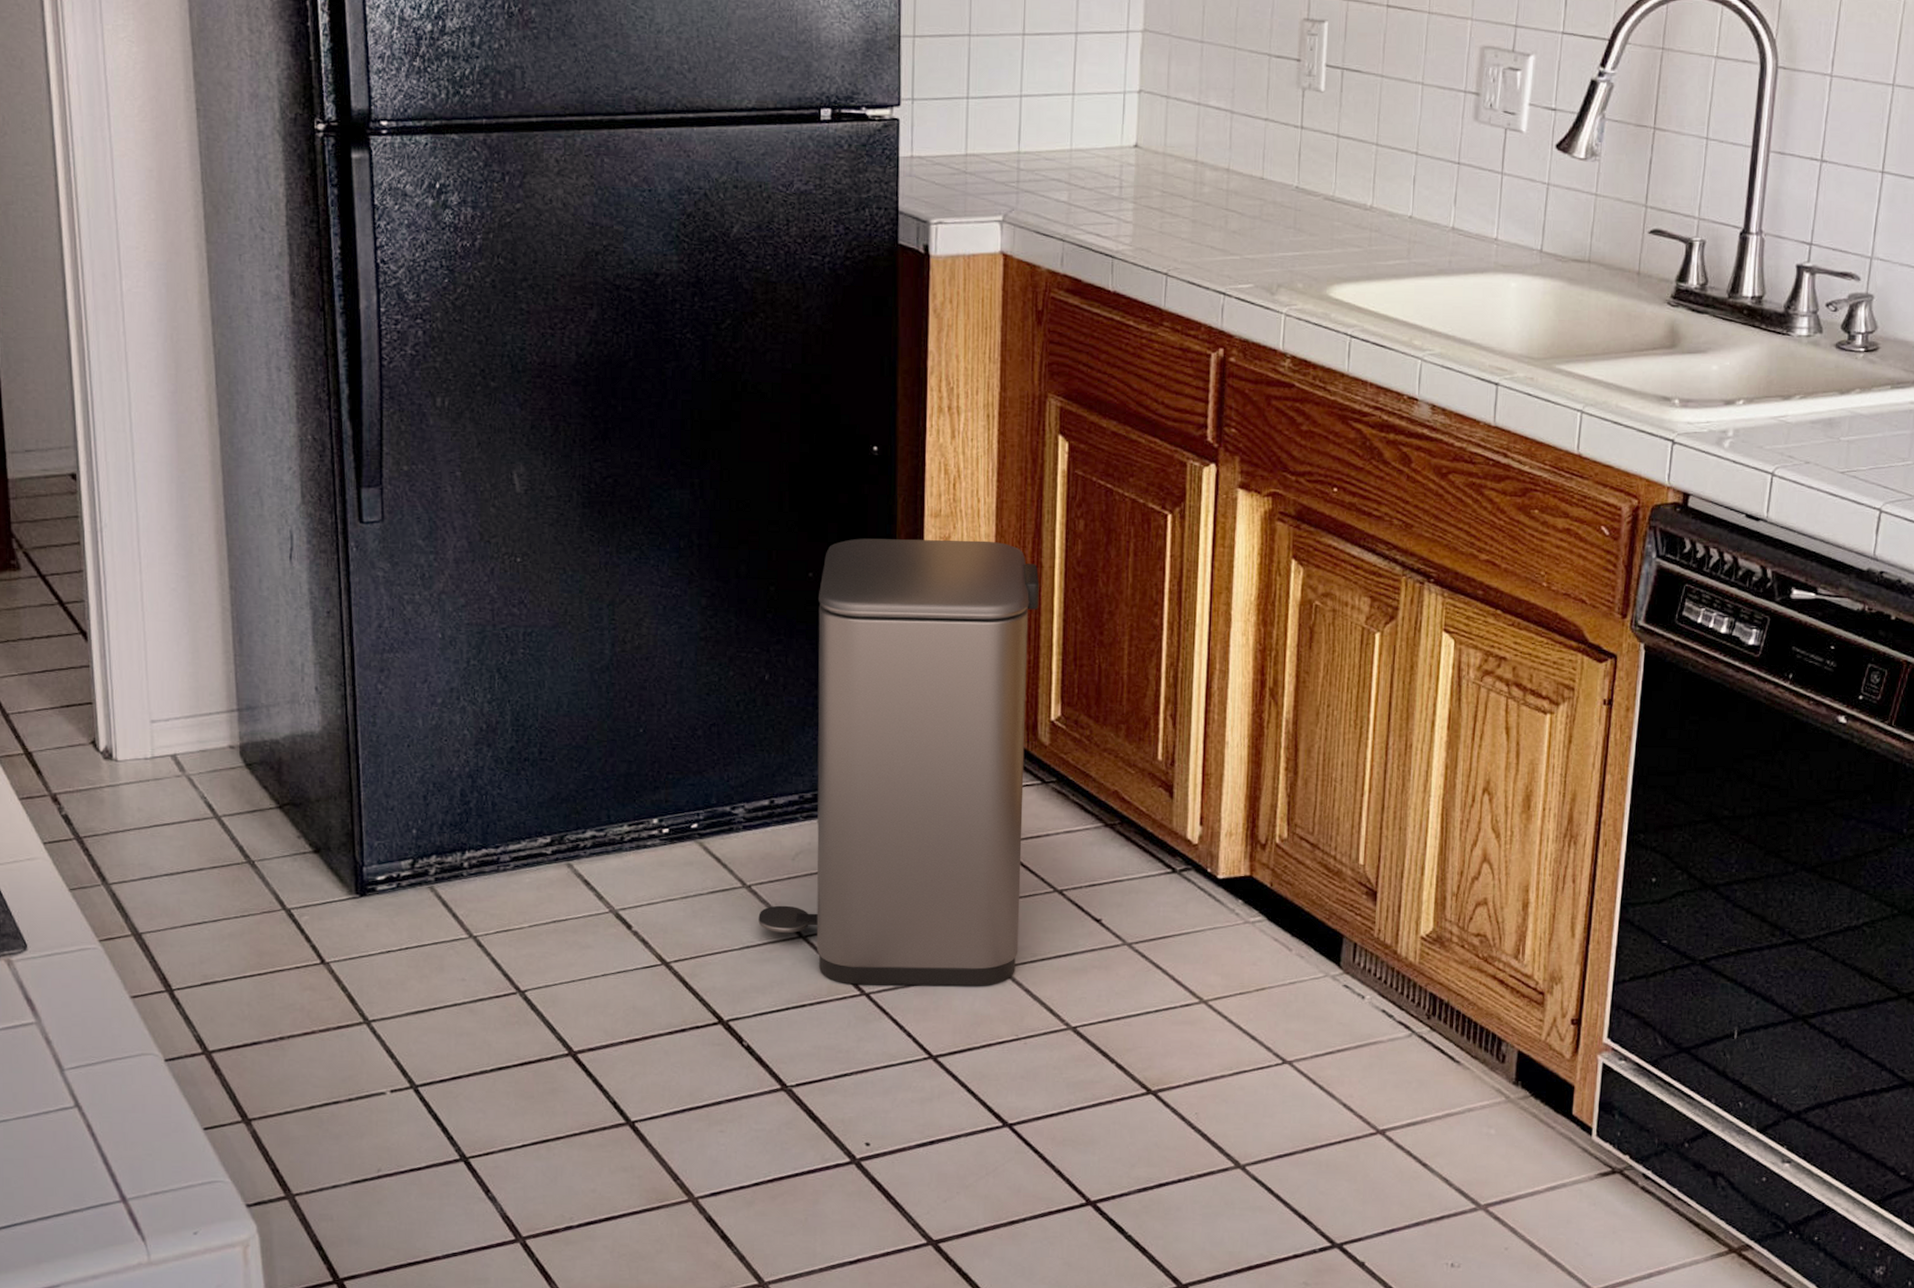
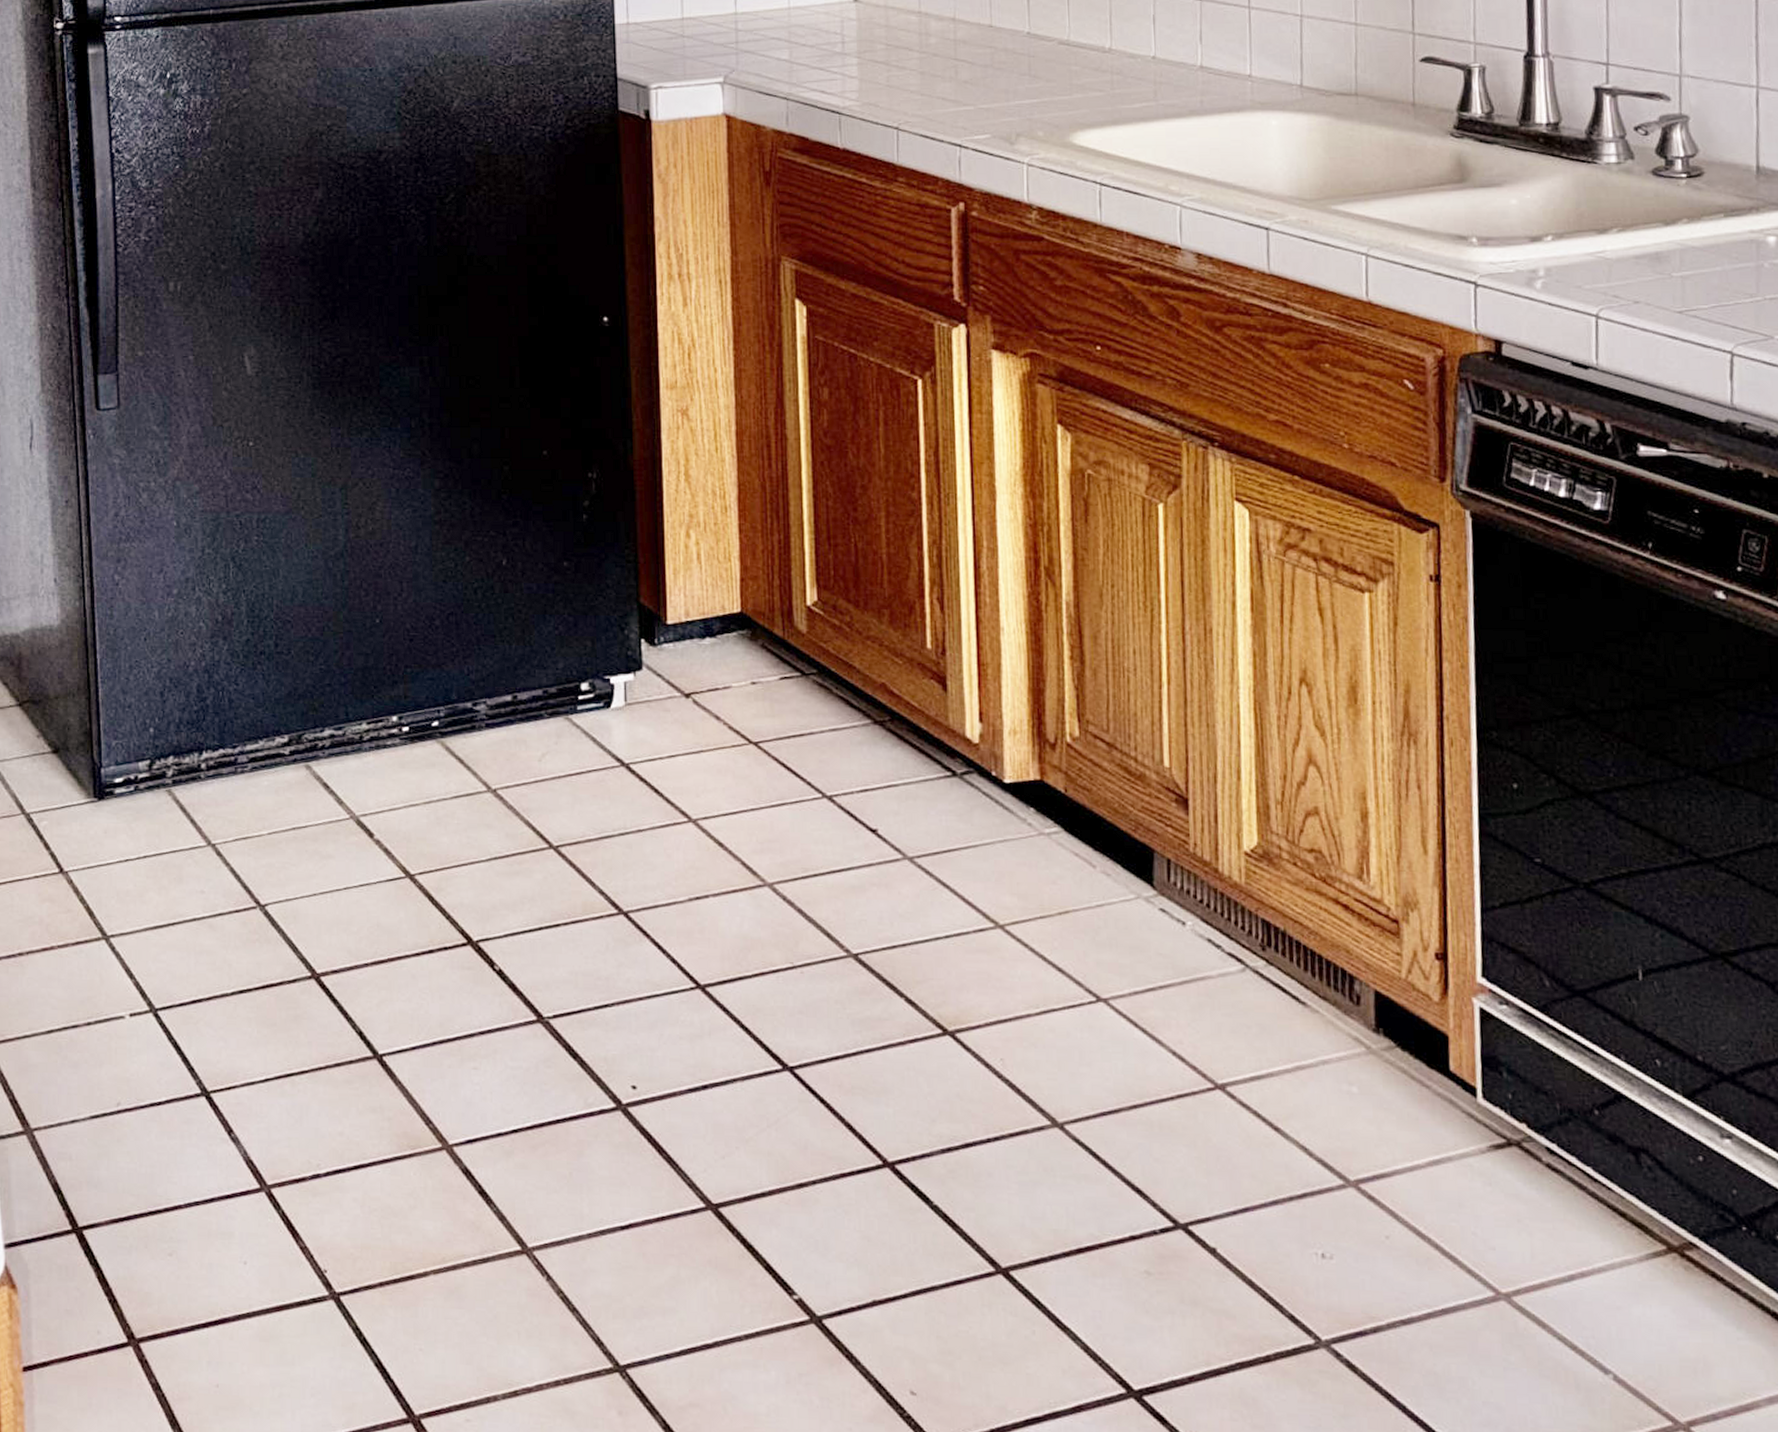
pedal bin: present [758,538,1040,986] -> none [505,412,788,905]

